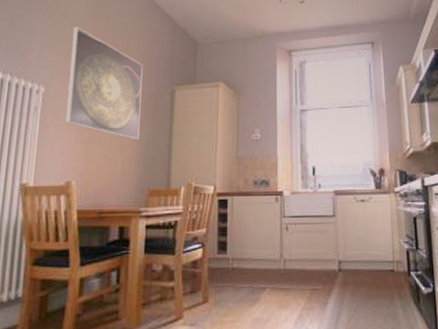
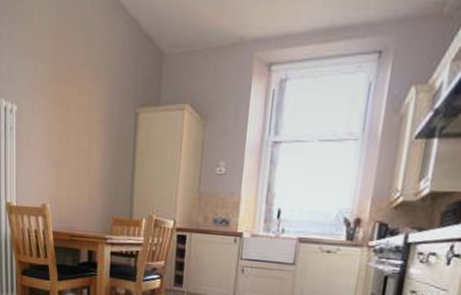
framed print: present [64,27,143,141] -> none [37,34,107,167]

